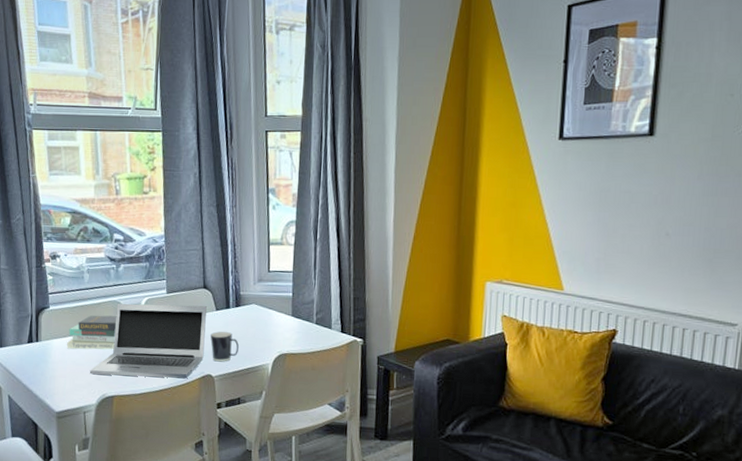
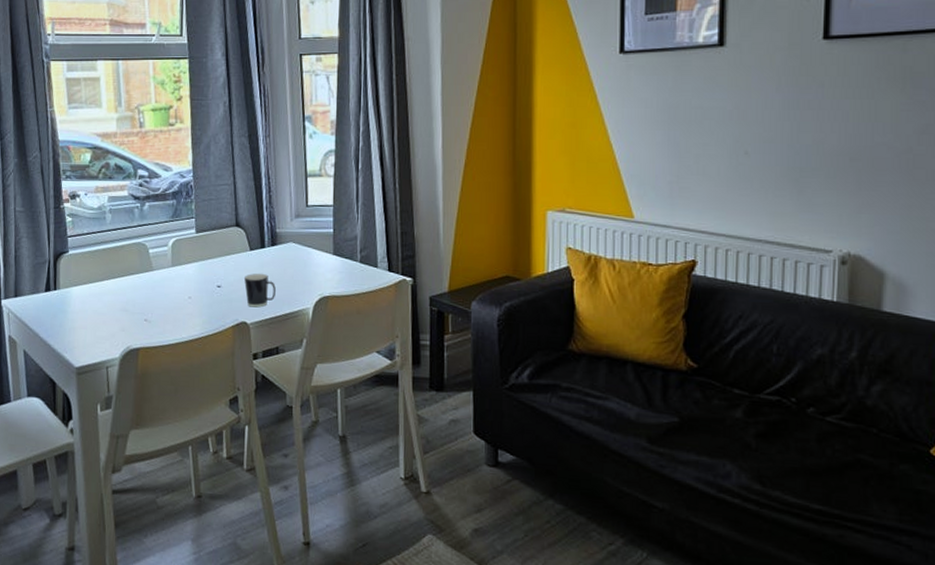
books: present [67,315,117,350] -> none [87,259,142,298]
laptop: present [89,303,207,378] -> none [112,245,240,327]

